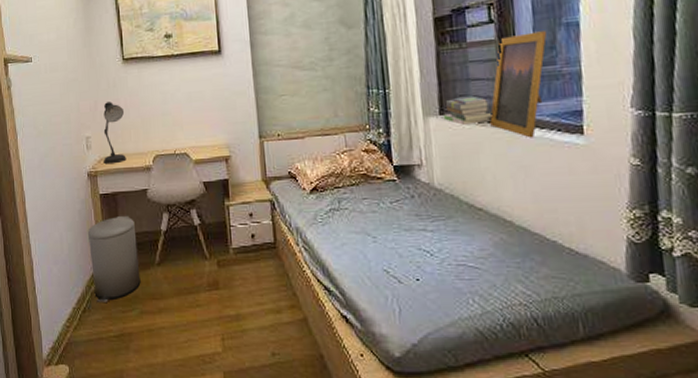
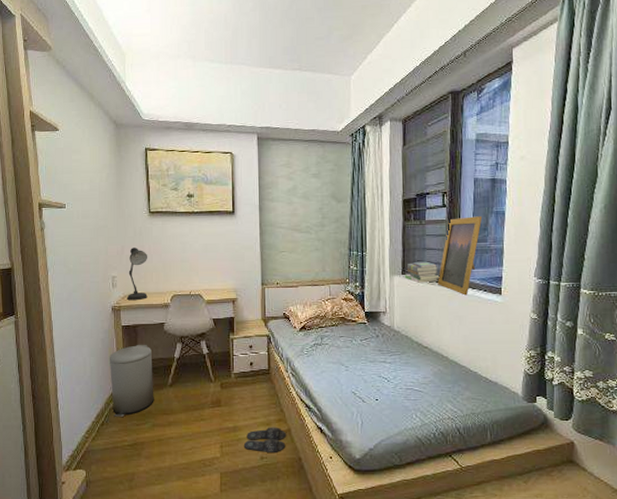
slippers: none [250,315,303,348] -> present [244,427,287,452]

